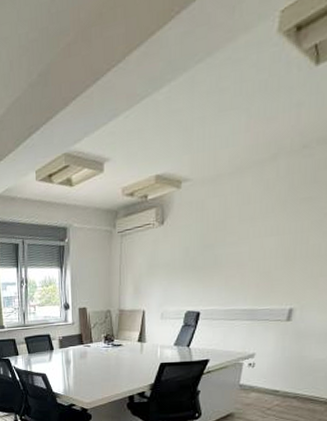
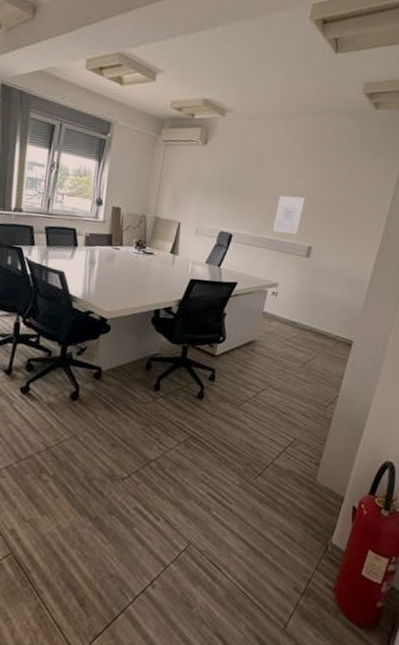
wall art: none [245,256,283,301] -> present [273,195,305,234]

